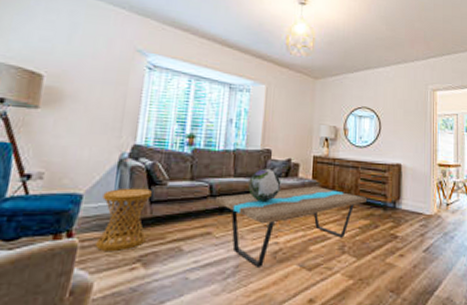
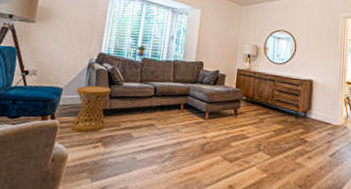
coffee table: present [216,186,366,267] -> none [158,94,281,156]
decorative sphere: present [248,168,281,201] -> none [184,76,211,104]

